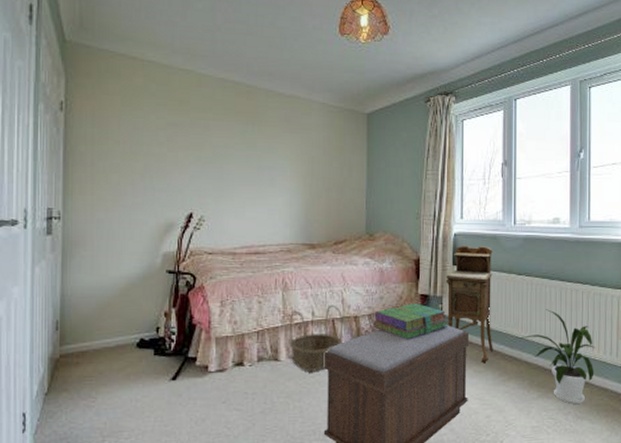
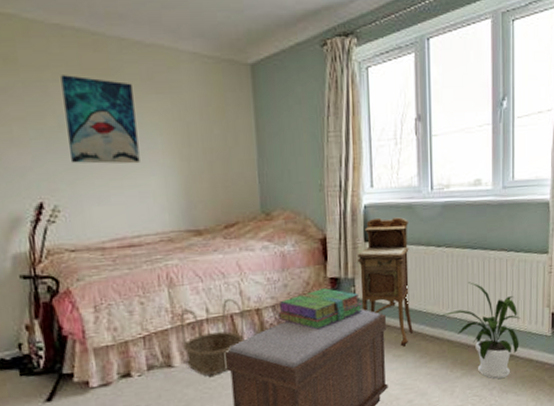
wall art: none [219,116,272,187] -> present [61,75,140,164]

